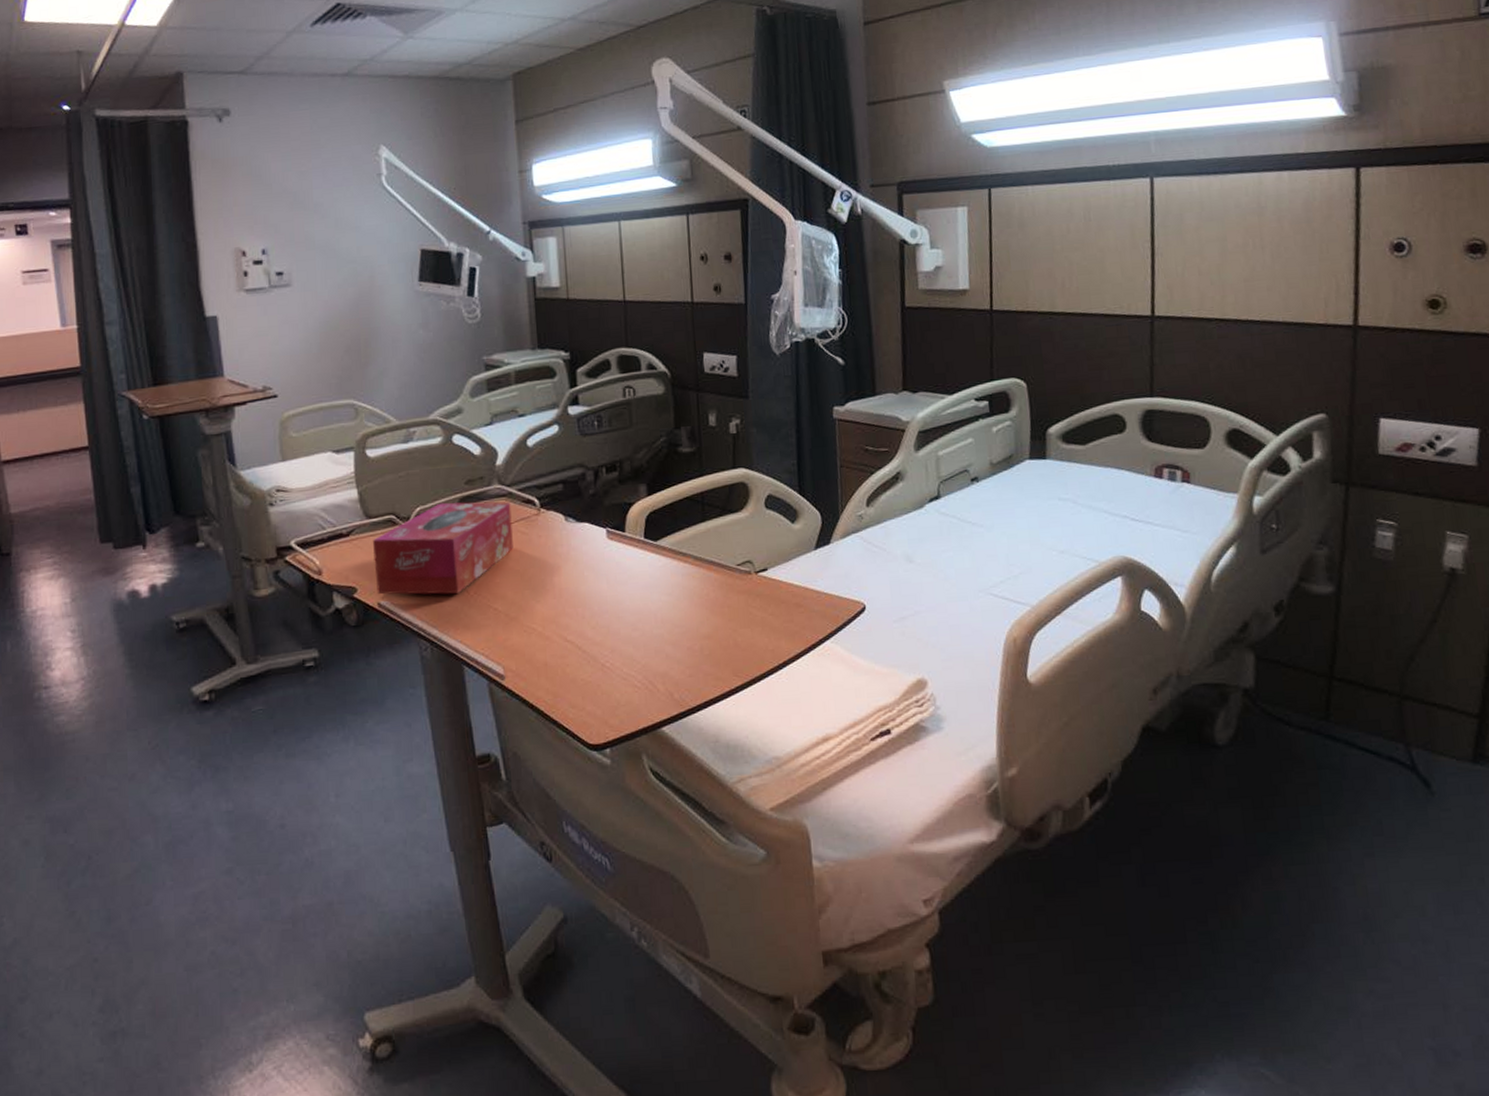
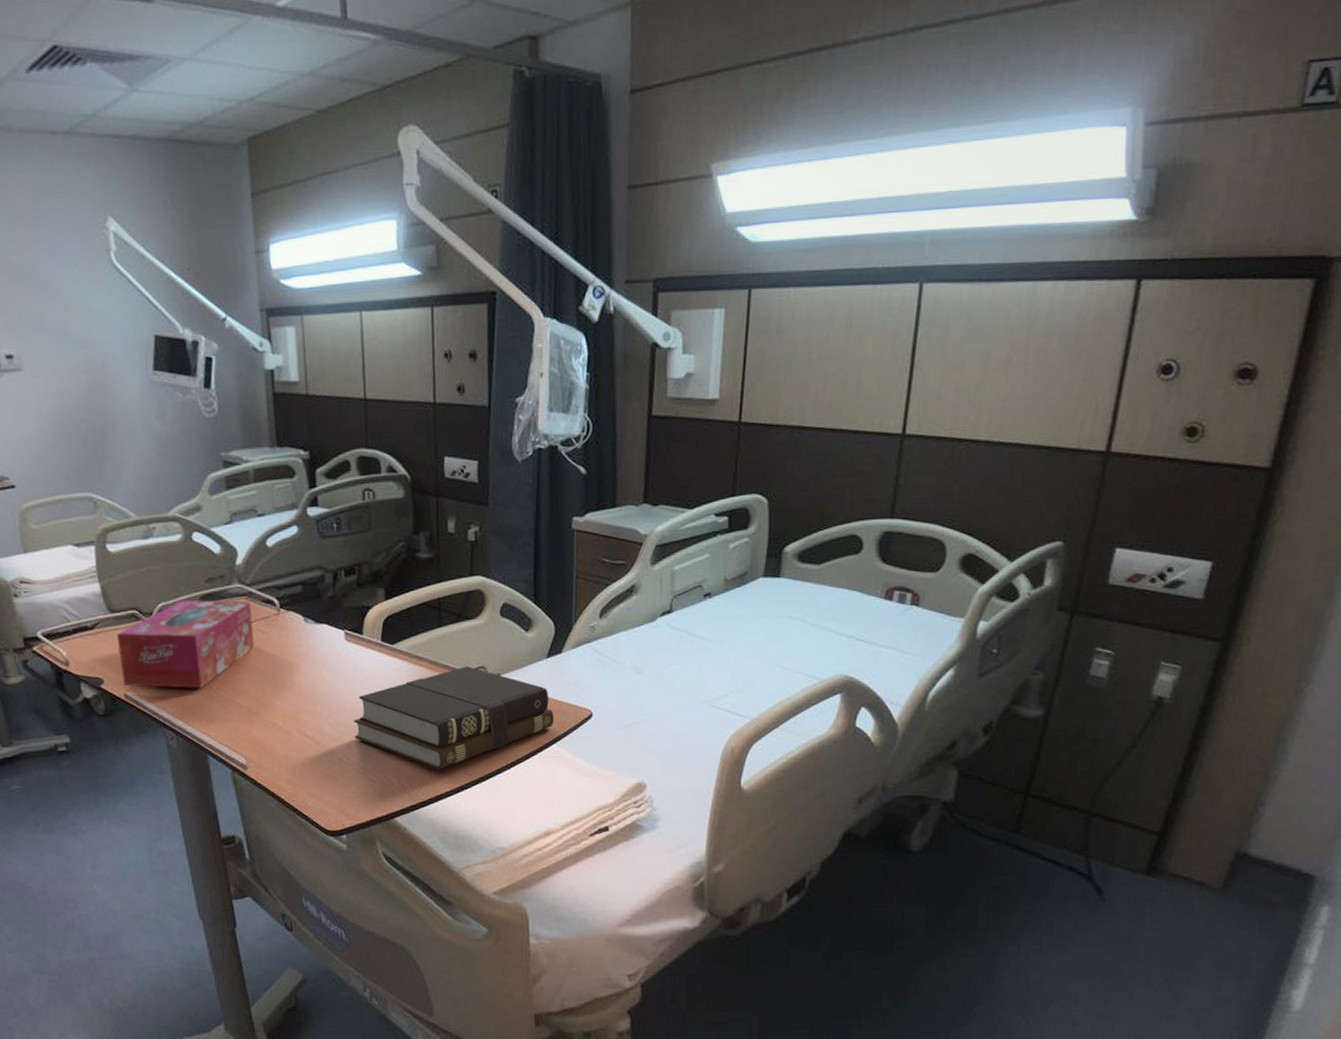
bible: none [616,561,826,672] -> present [353,666,554,769]

